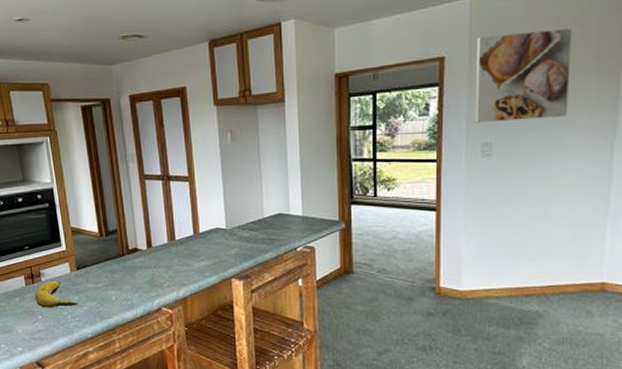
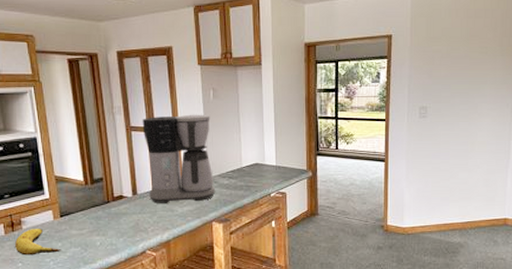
coffee maker: none [156,159,235,257] -> present [142,114,216,203]
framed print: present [475,27,572,123] -> none [415,18,485,90]

